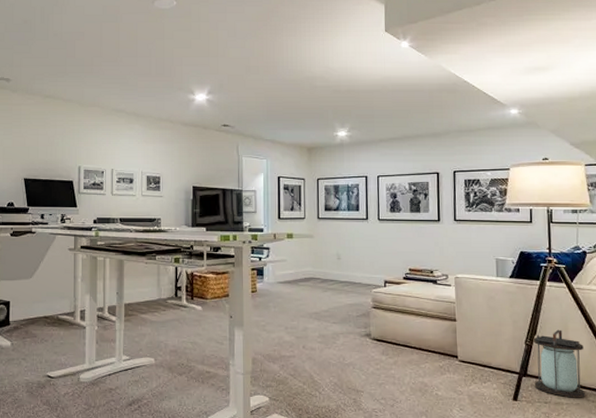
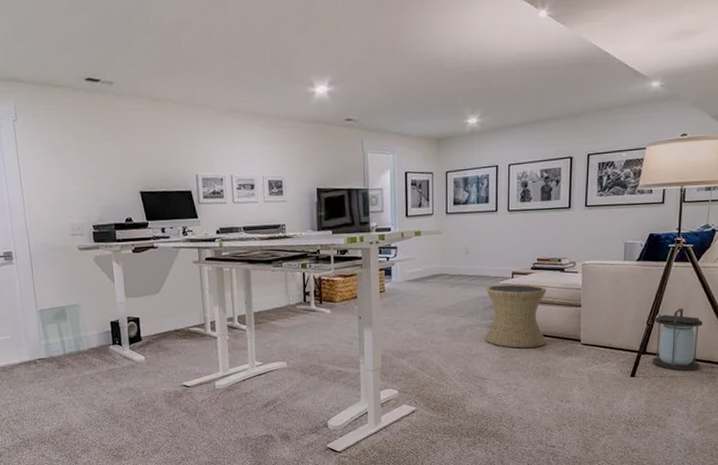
side table: none [359,292,422,361] -> present [485,284,547,348]

